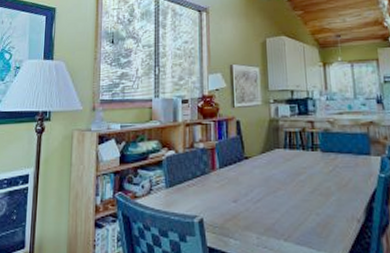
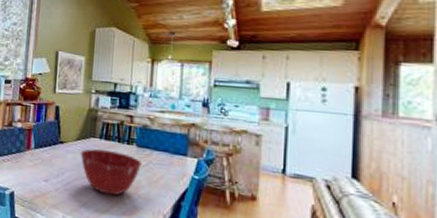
mixing bowl: none [266,159,329,207] -> present [80,149,142,196]

